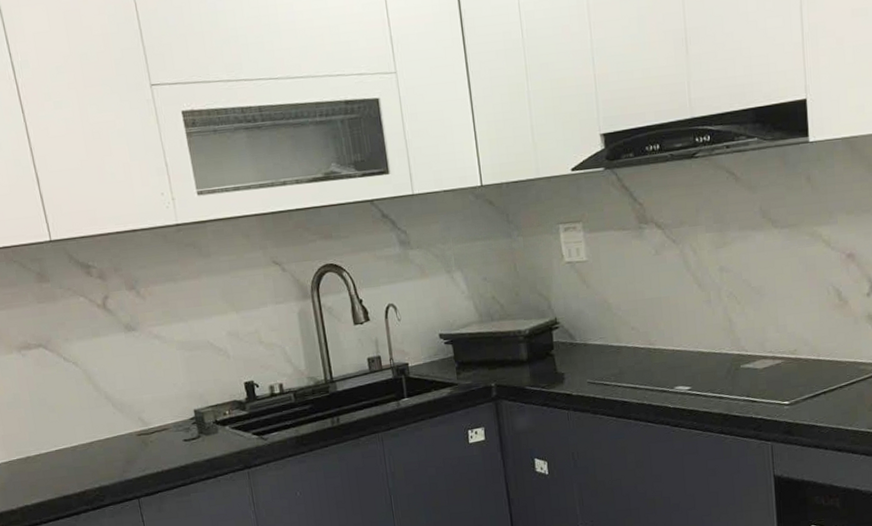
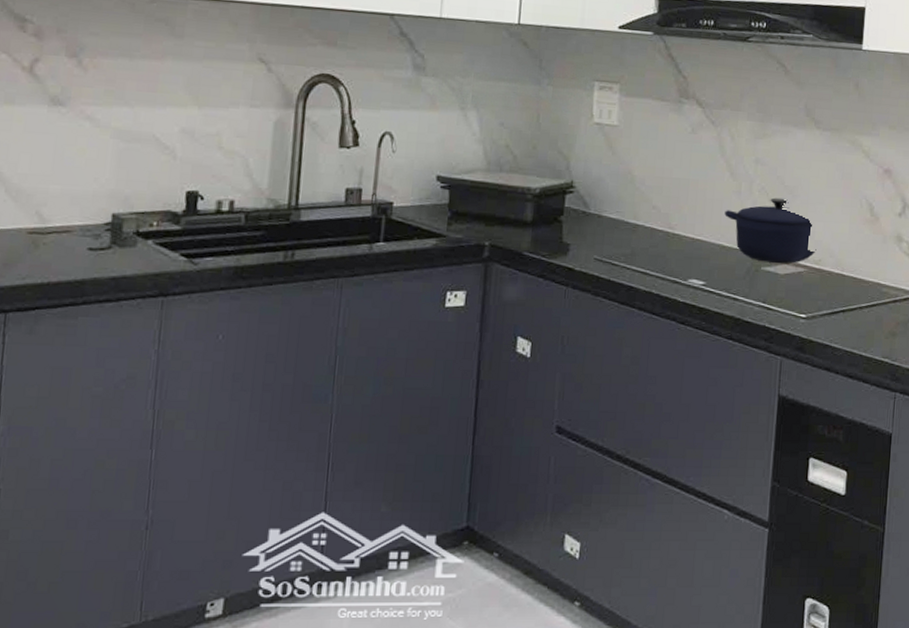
cooking pot: none [698,299,790,361] -> present [724,197,815,264]

